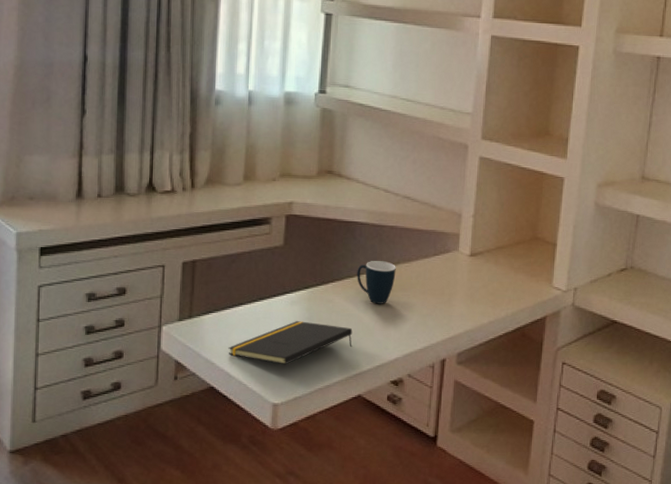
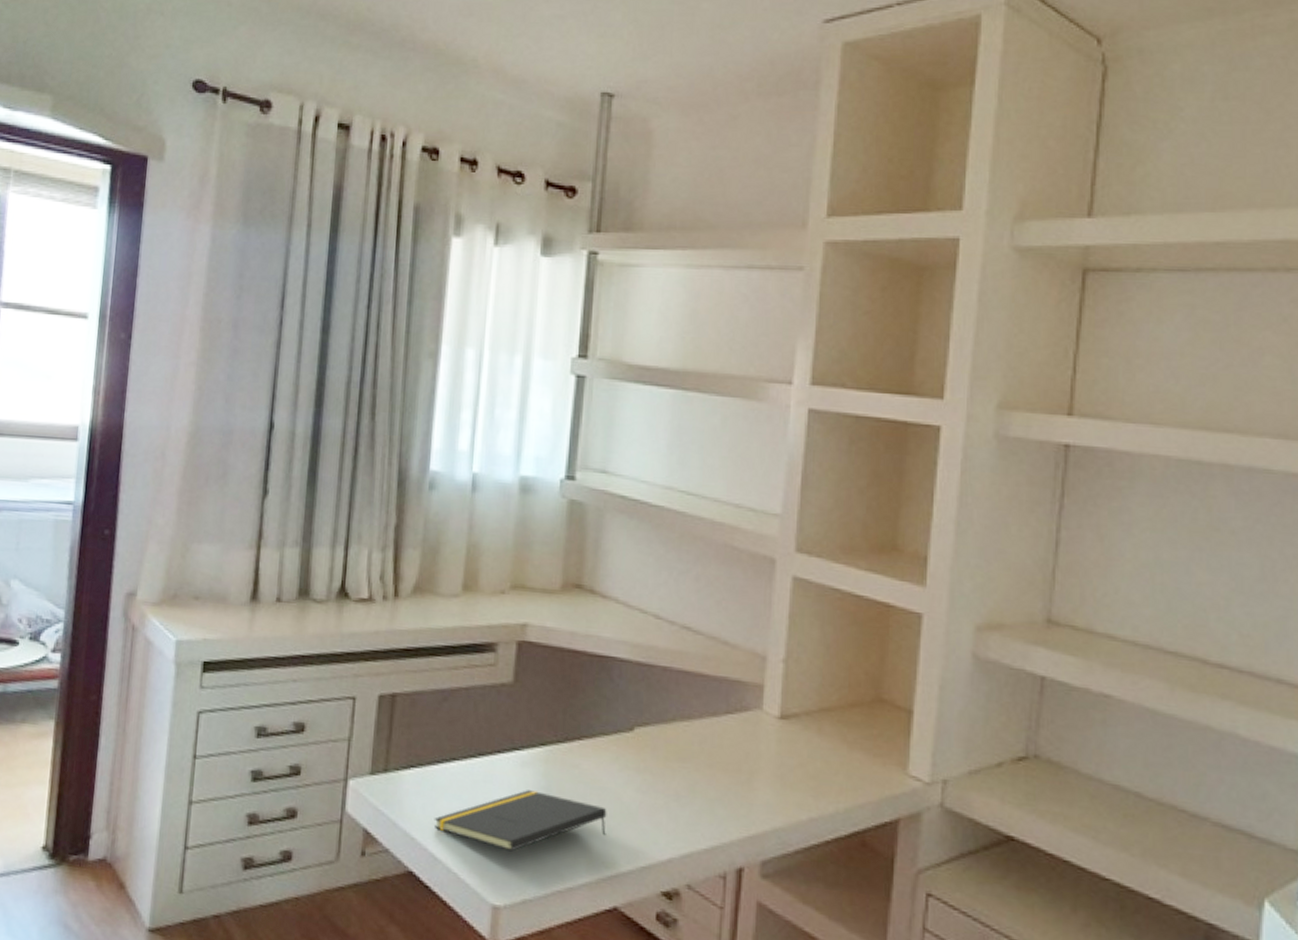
mug: present [357,261,396,304] -> none [614,713,670,778]

